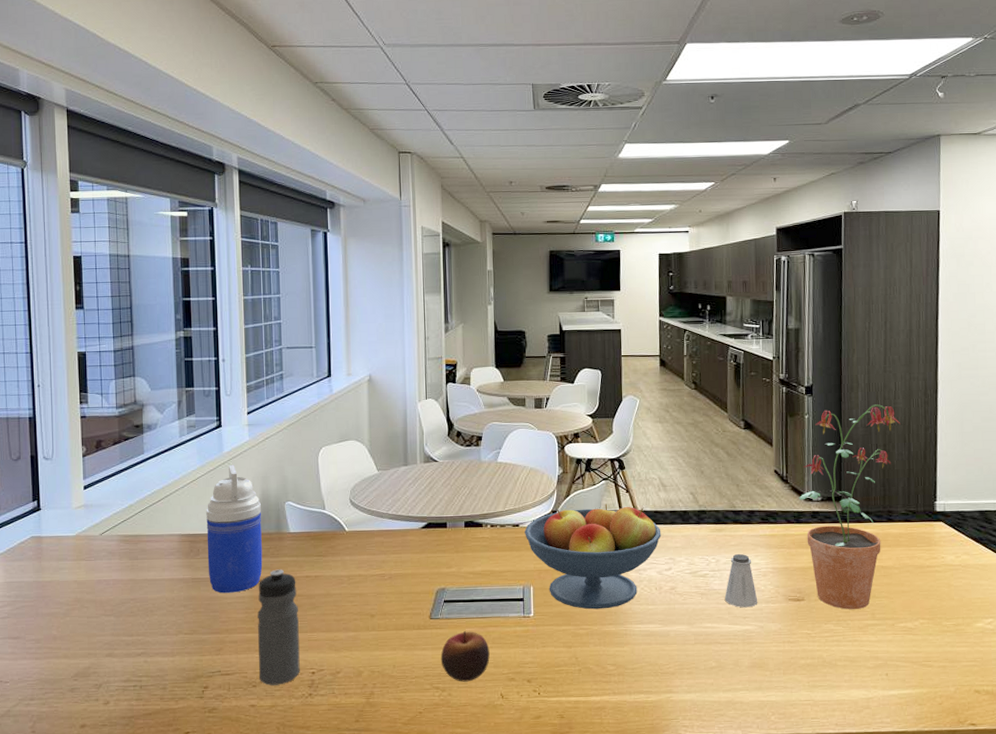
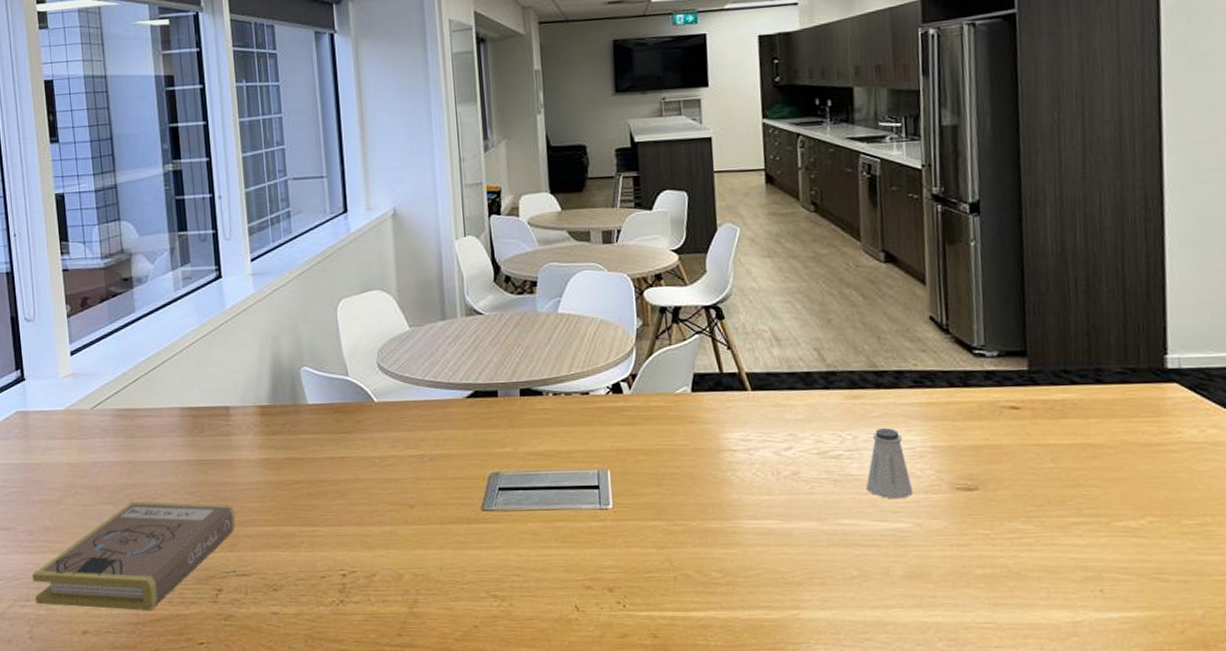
book: none [38,613,223,706] -> present [32,501,236,611]
thermos: present [206,464,263,593] -> none [209,322,278,478]
water bottle: present [257,569,300,685] -> none [274,449,328,589]
apple: present [440,631,490,682] -> none [497,526,560,590]
fruit bowl: present [525,503,662,610] -> none [596,364,777,500]
potted plant: present [798,404,901,609] -> none [965,224,1110,502]

